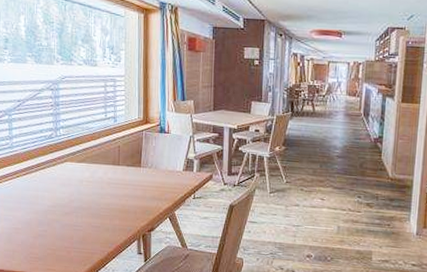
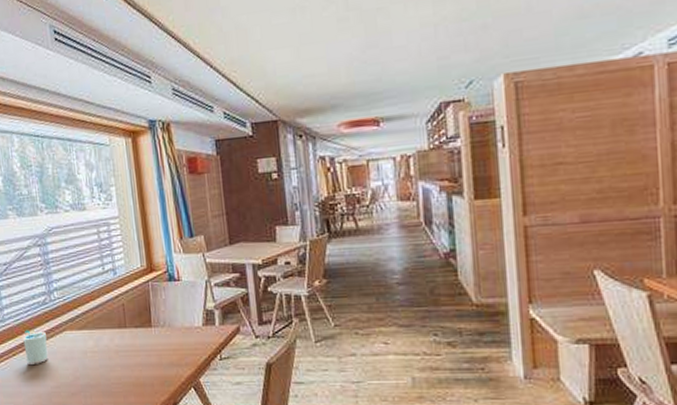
cup: none [28,157,50,187] -> present [23,330,49,366]

